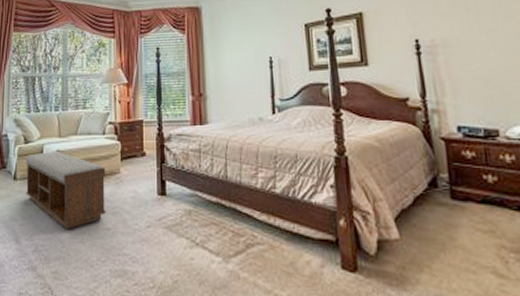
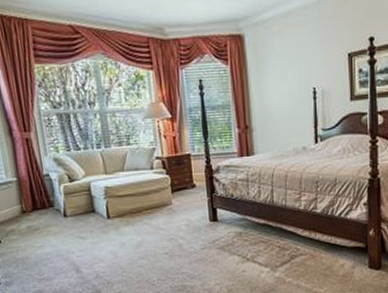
bench: present [25,152,106,229] -> none [73,188,162,257]

